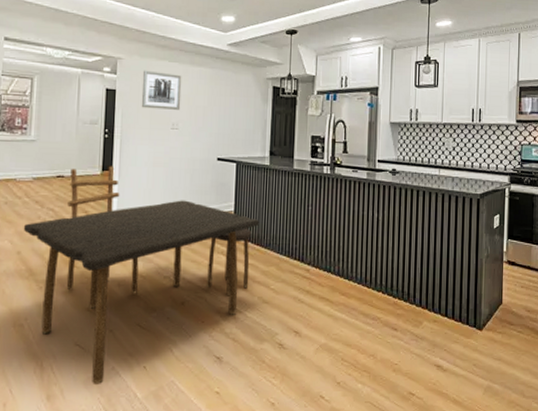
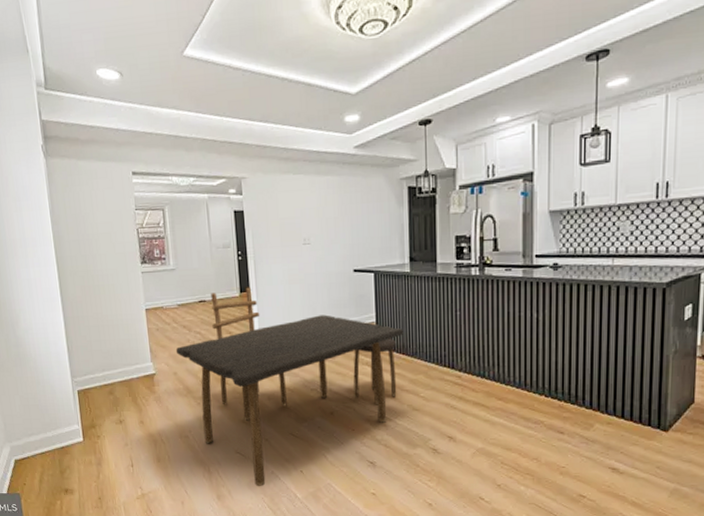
wall art: present [141,70,182,110] -> none [269,186,311,227]

